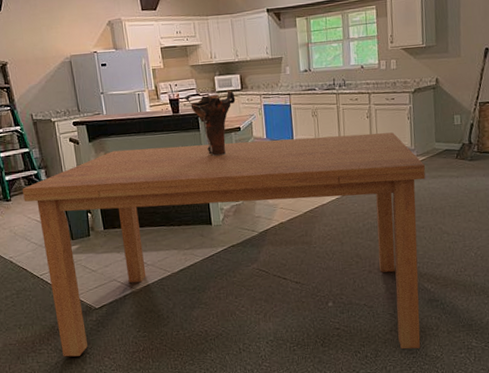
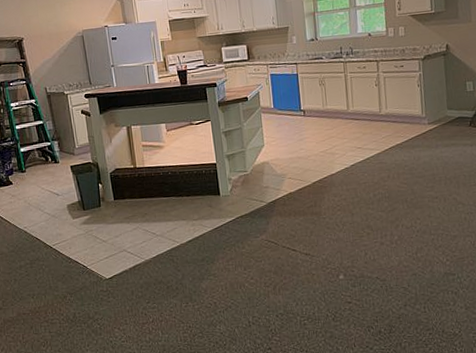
dining table: present [21,132,426,357] -> none [36,100,438,328]
vase: present [183,90,236,157] -> none [191,60,243,127]

